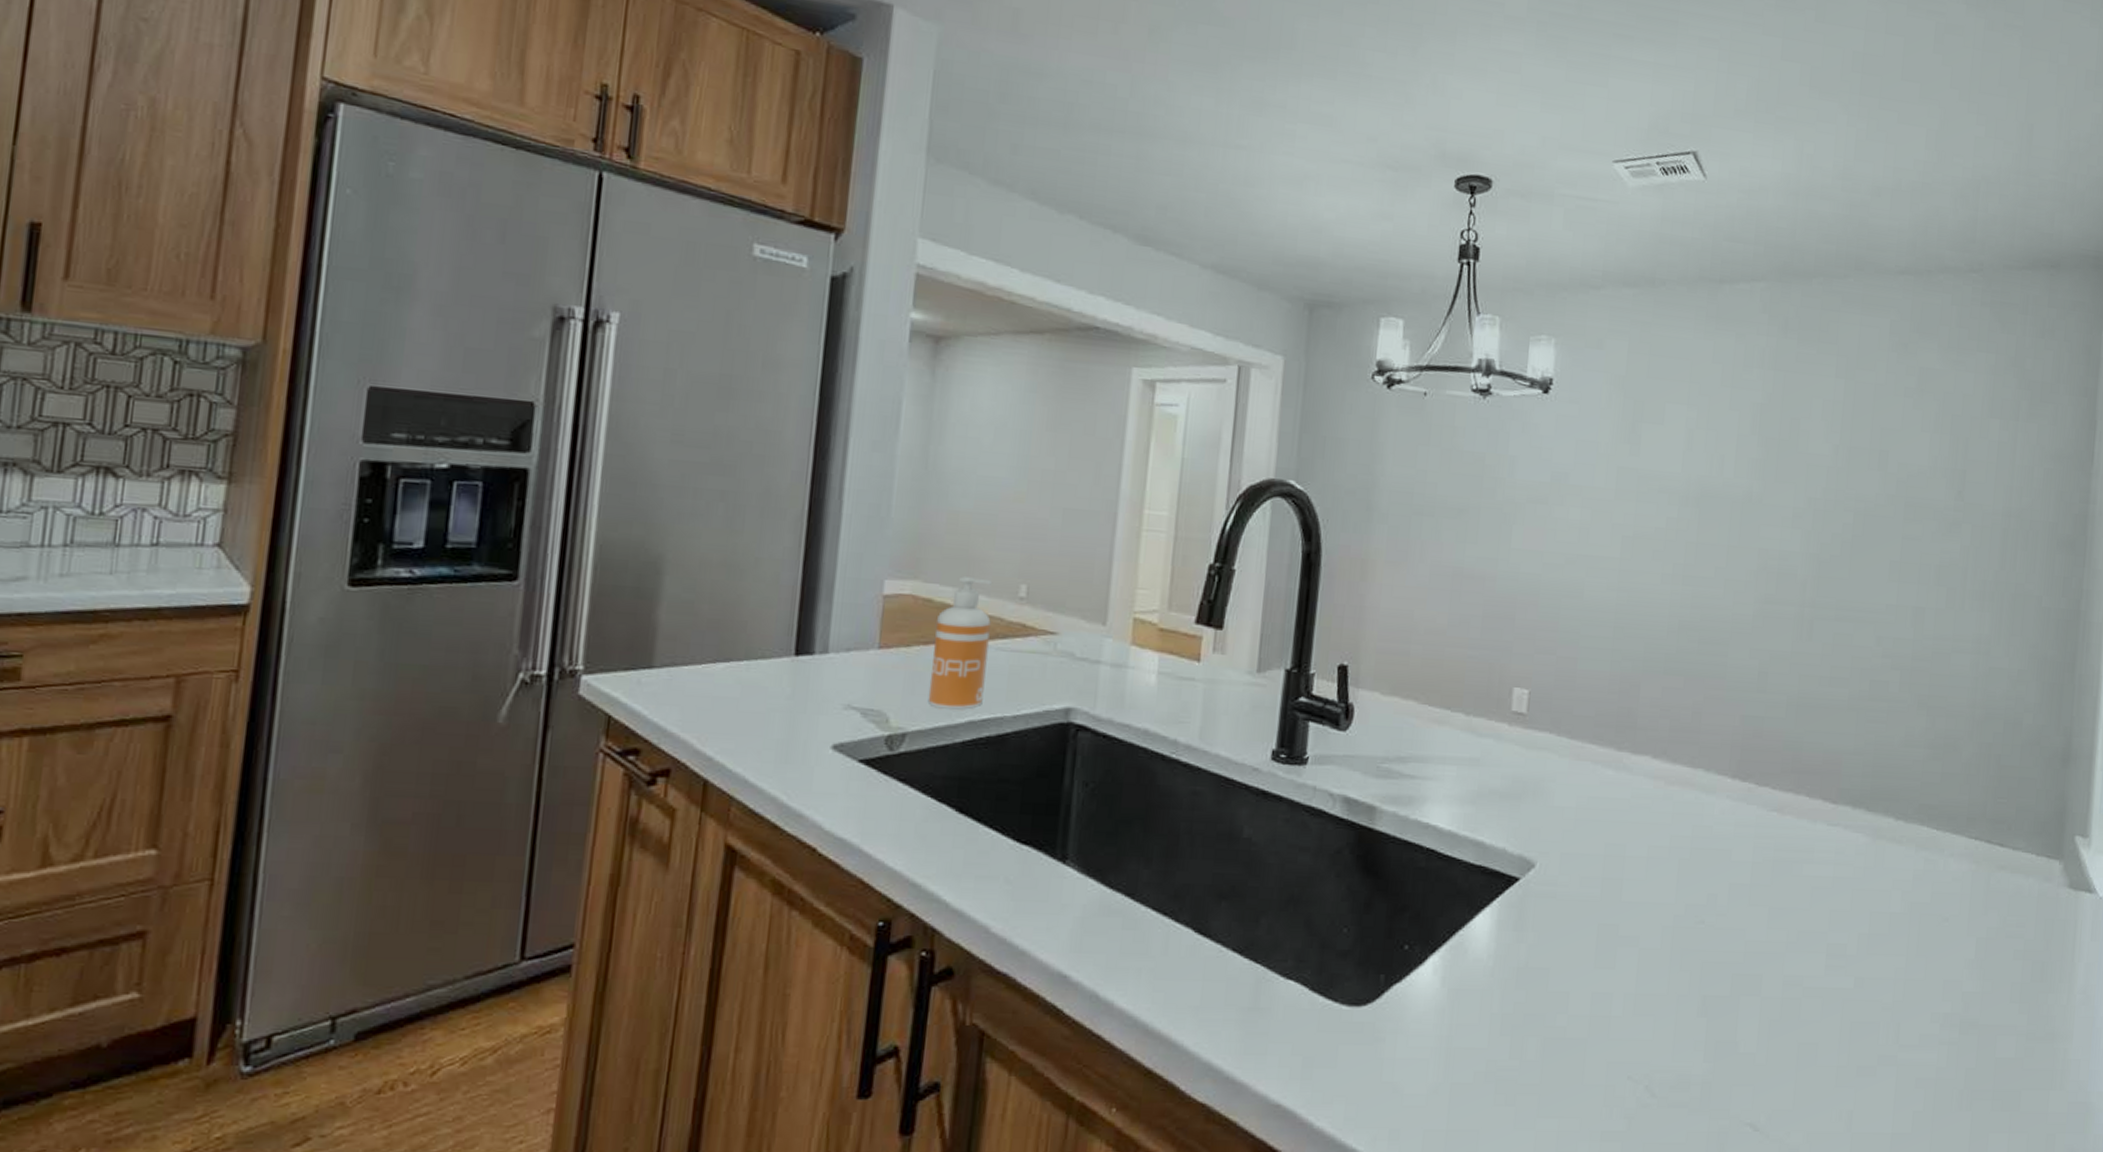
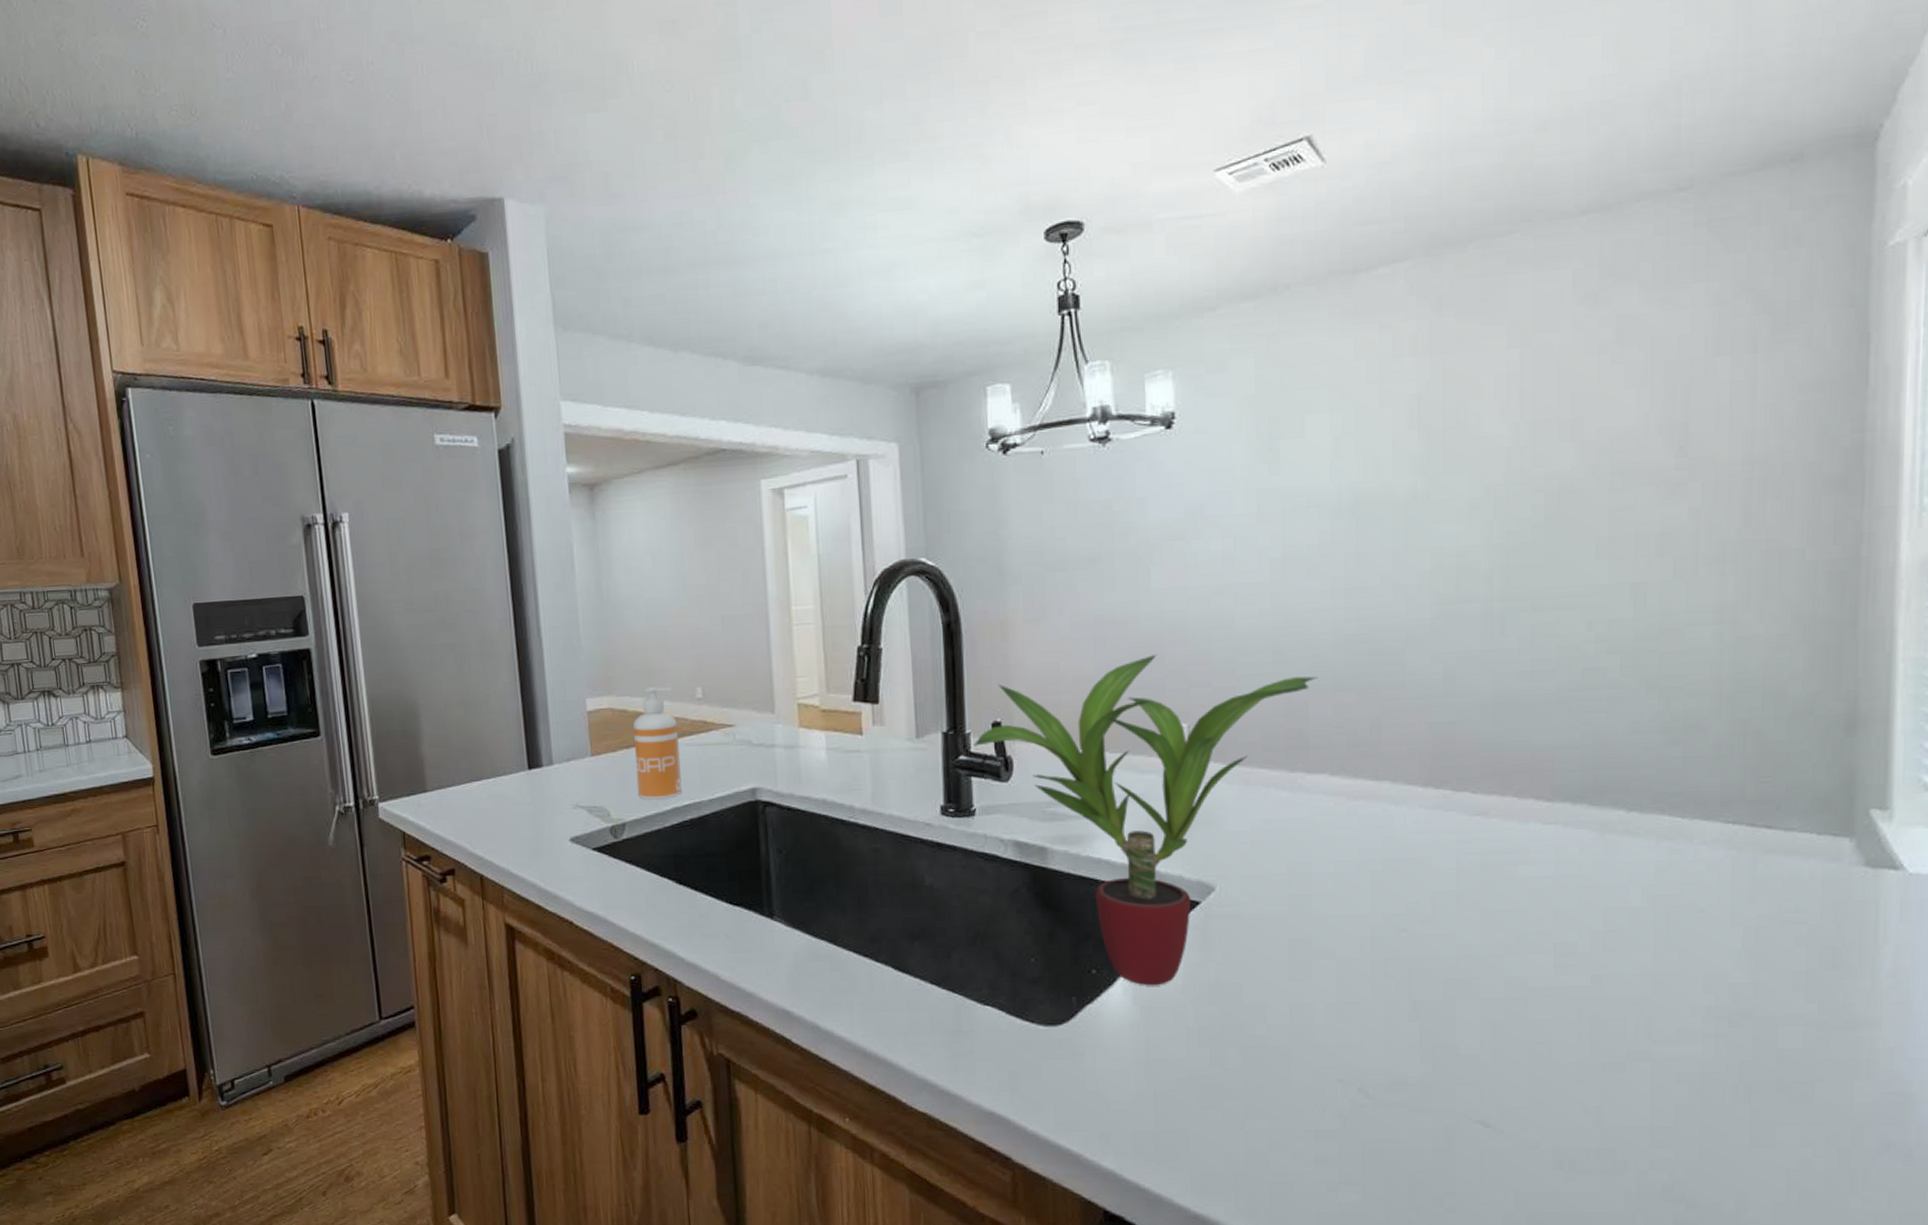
potted plant: none [1315,614,1651,967] -> present [973,654,1317,986]

